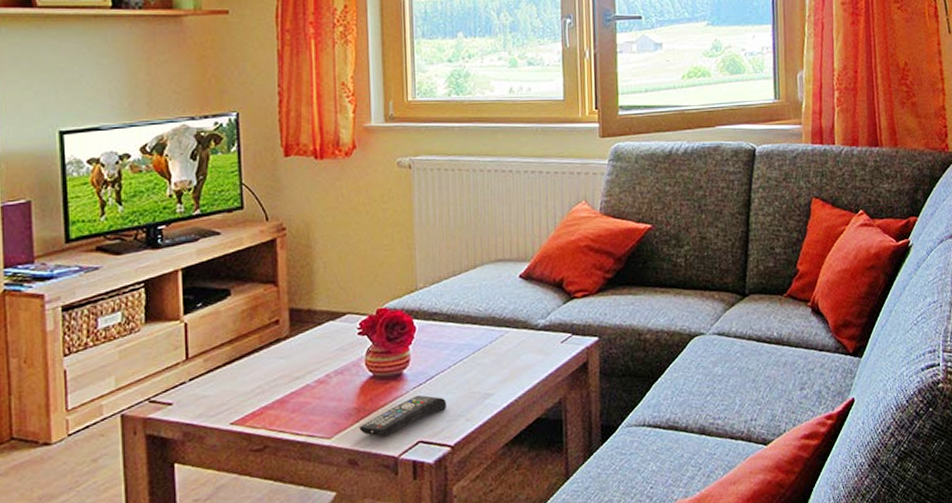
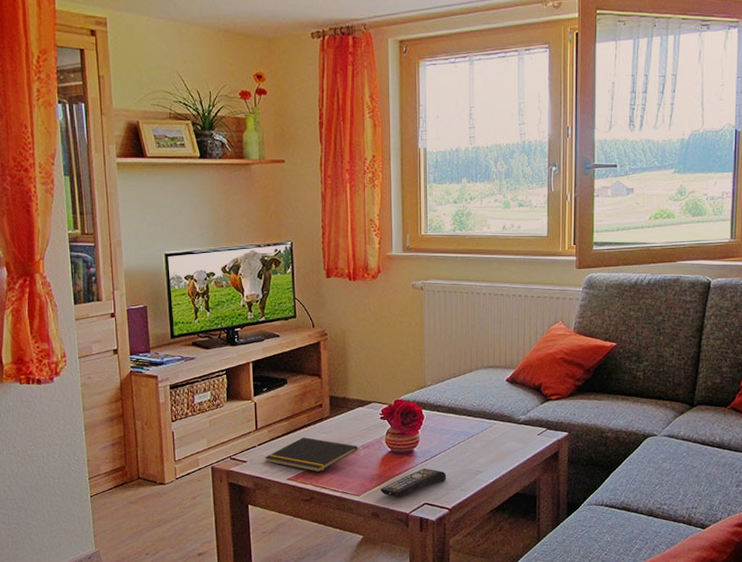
notepad: none [199,365,329,412] -> present [265,437,358,473]

